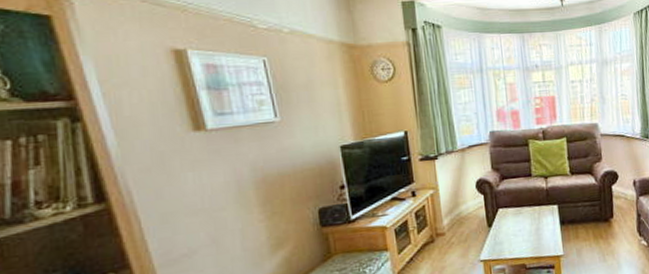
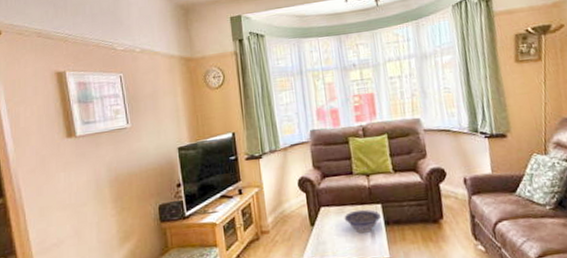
decorative bowl: none [521,210,557,233] -> present [344,209,381,233]

